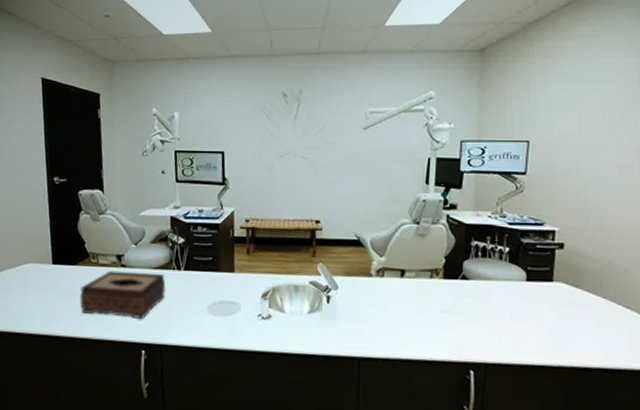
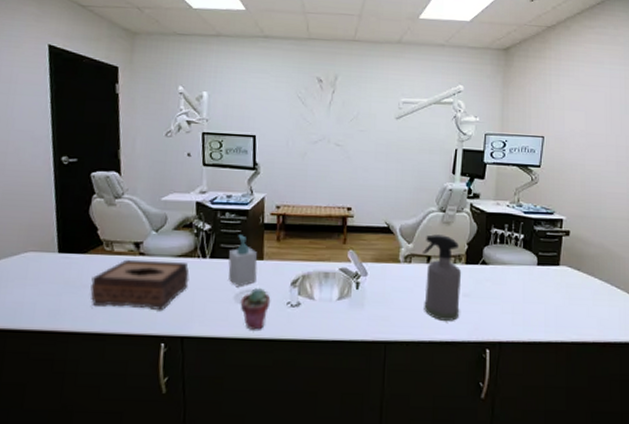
soap bottle: none [201,248,229,299] -> present [228,235,258,288]
potted succulent: none [213,300,243,341] -> present [240,288,271,330]
spray bottle: none [395,247,440,339] -> present [421,234,462,321]

